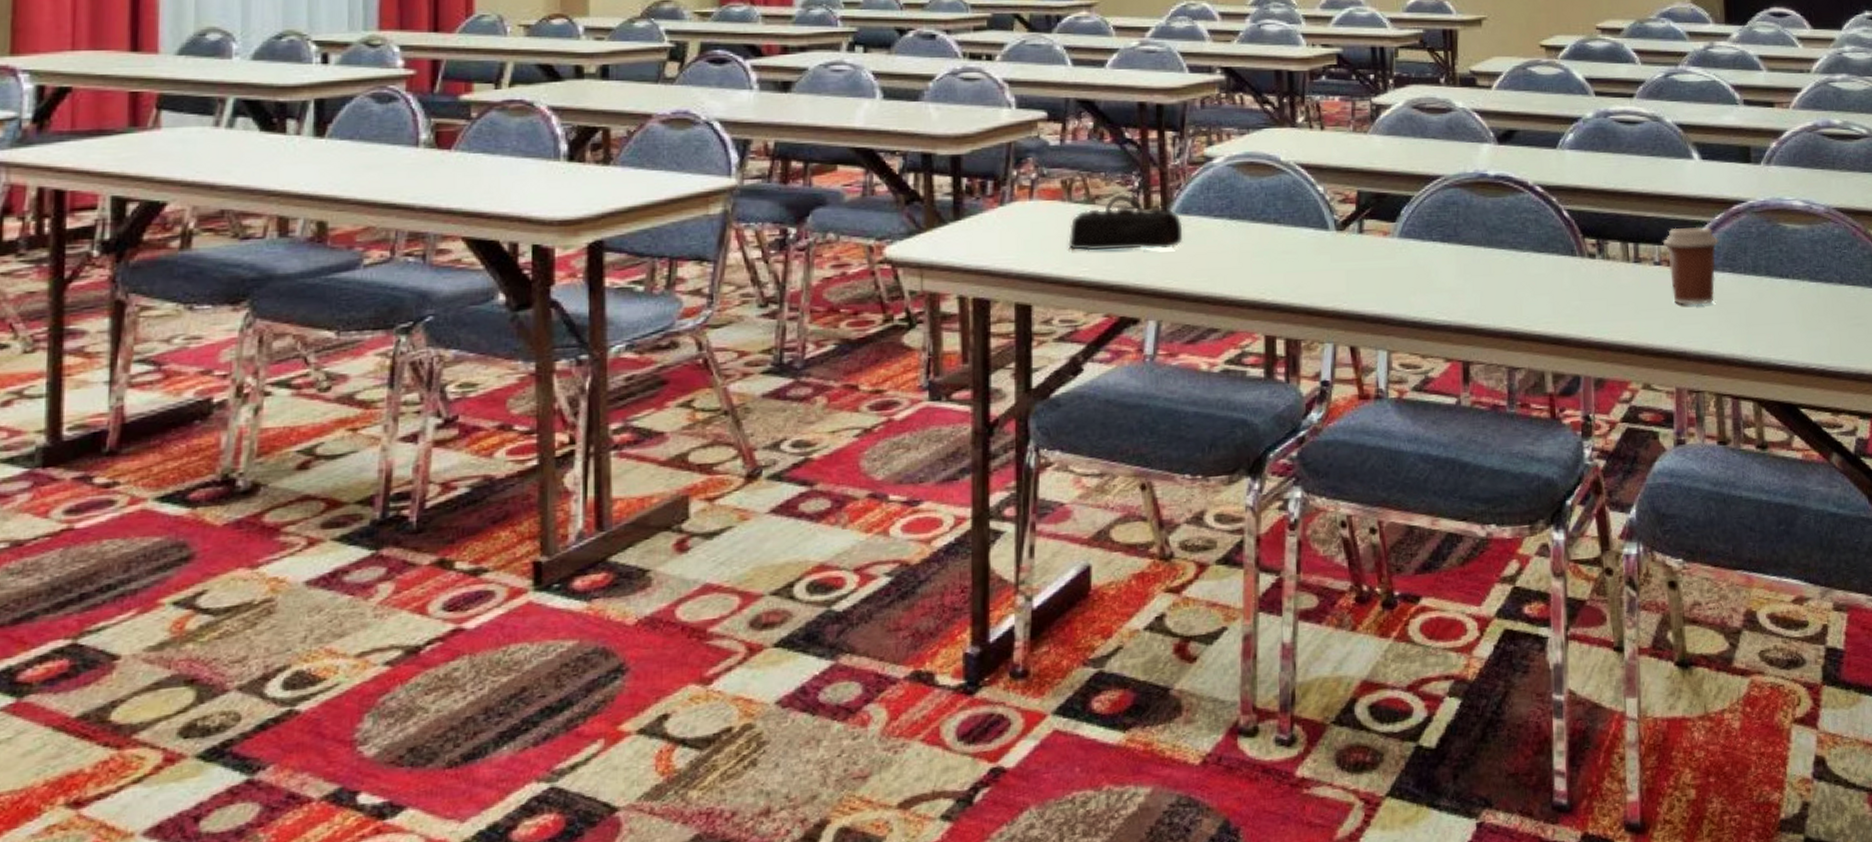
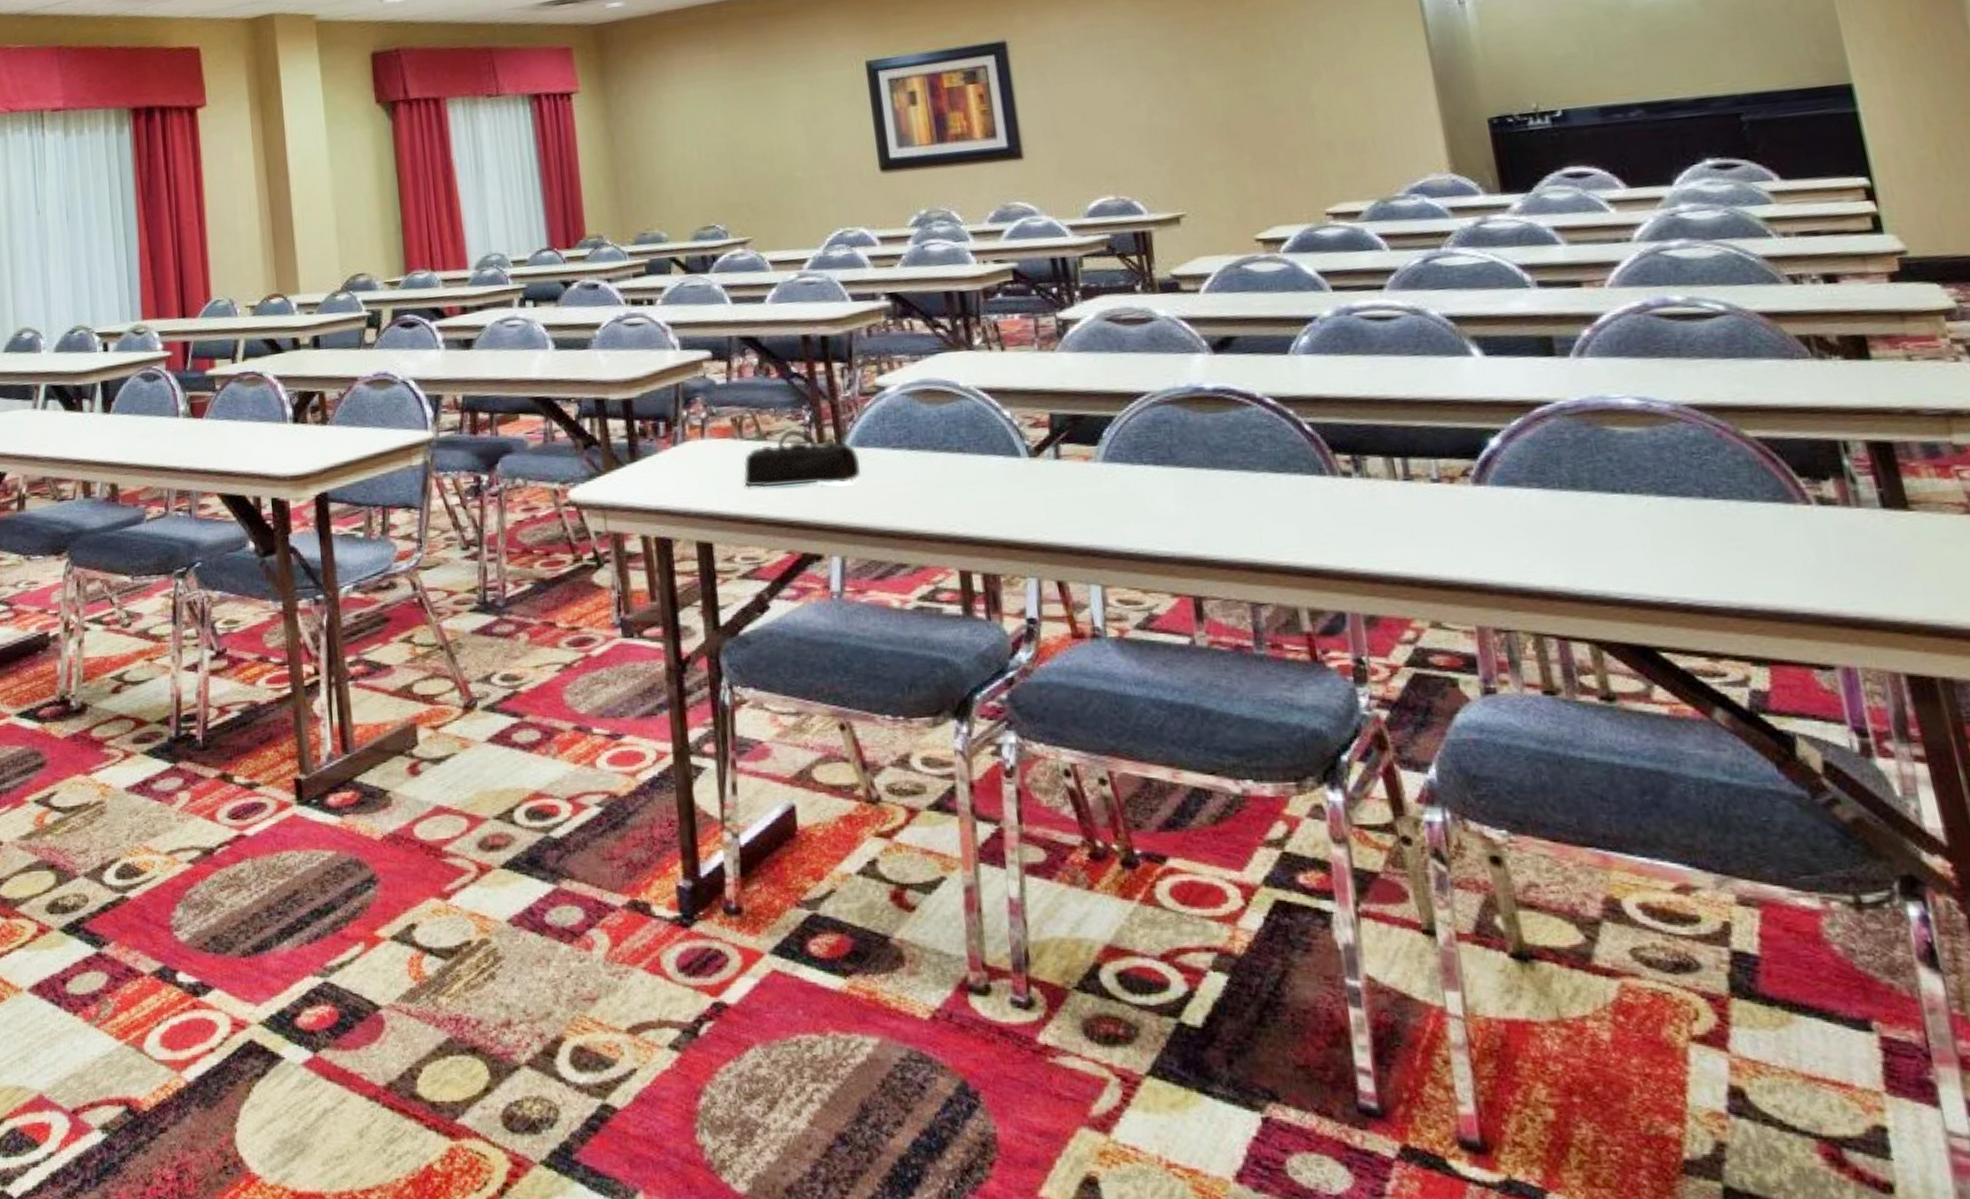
coffee cup: present [1662,226,1719,305] -> none [1439,435,1520,529]

